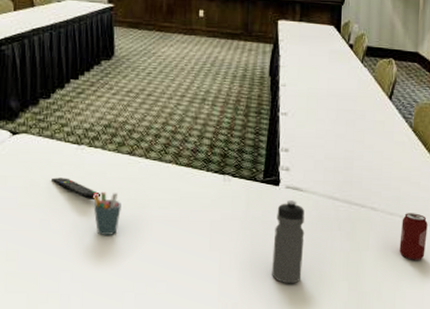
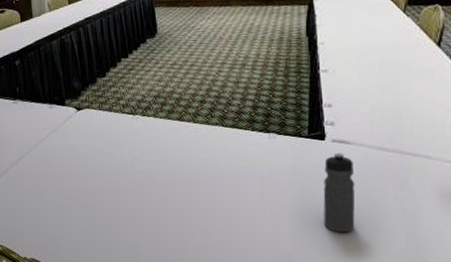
remote control: present [51,177,100,201] -> none [113,144,156,163]
pen holder: present [93,191,121,235] -> none [150,154,176,193]

